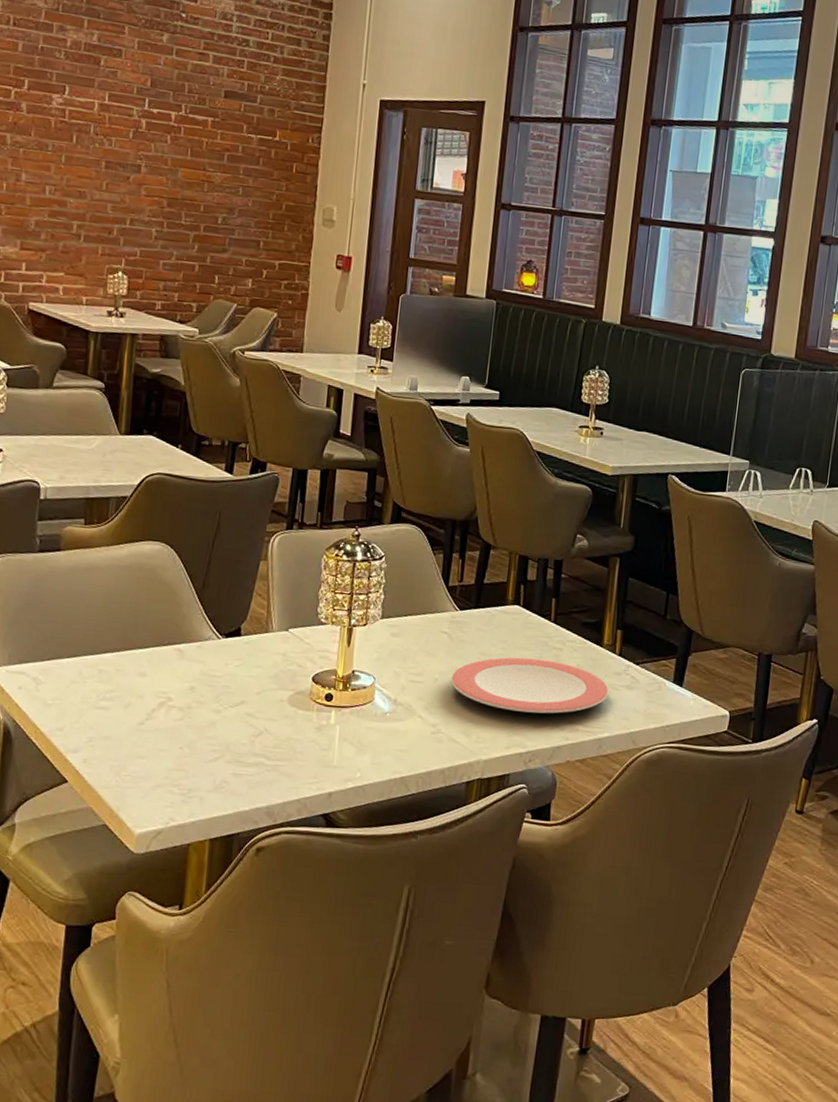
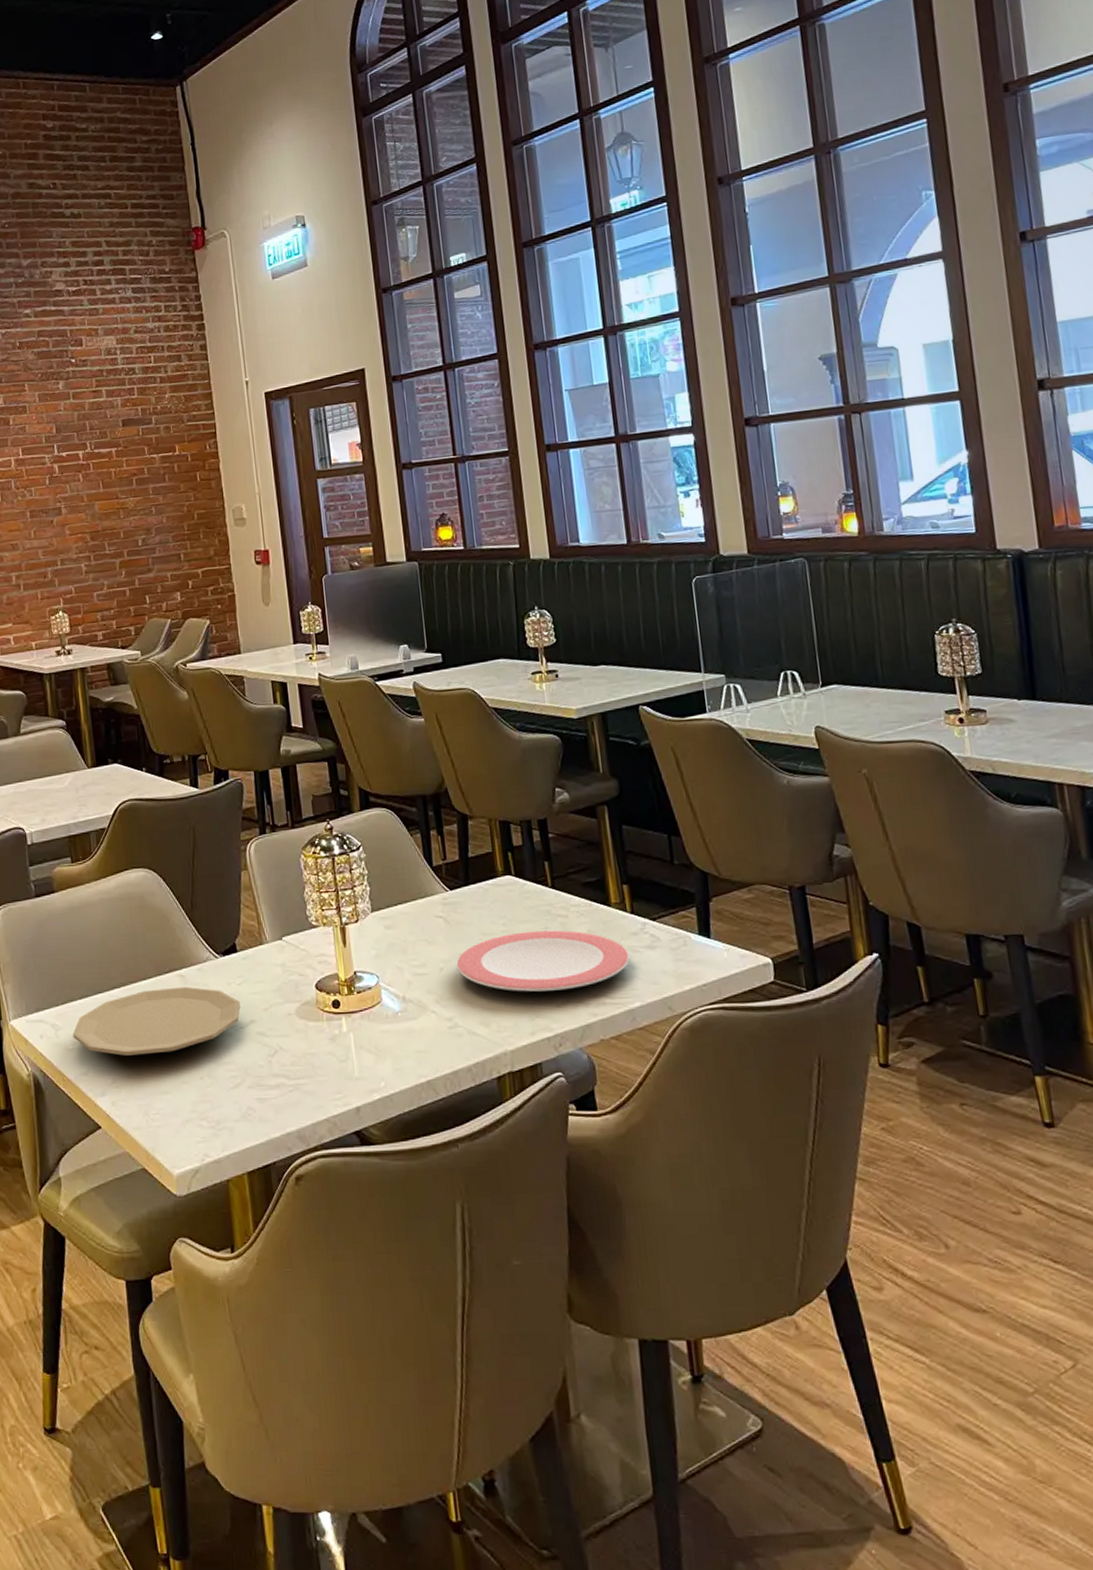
plate: none [54,658,234,720] -> present [72,986,241,1056]

